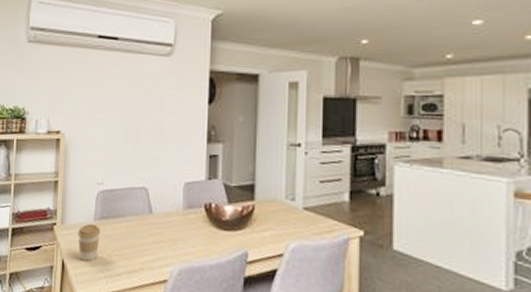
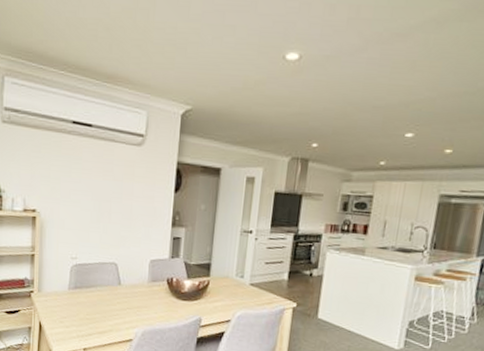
coffee cup: present [78,223,101,261] -> none [53,292,75,324]

